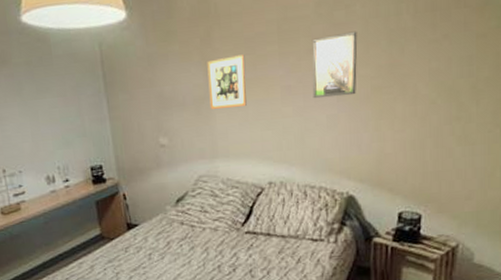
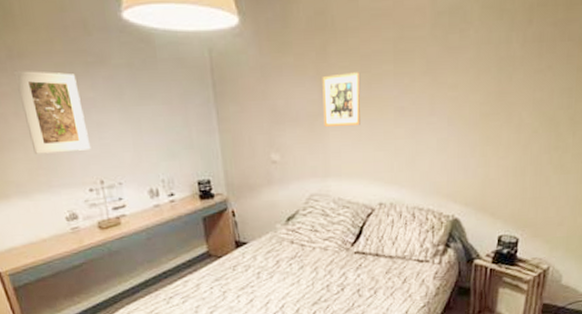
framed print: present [312,31,358,99] -> none [425,56,470,122]

